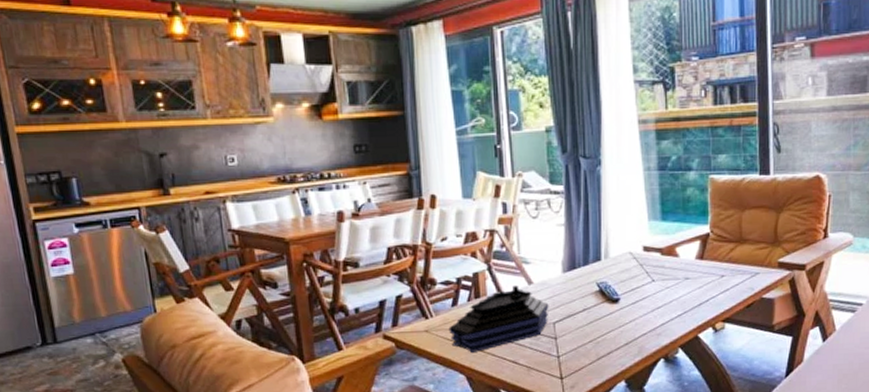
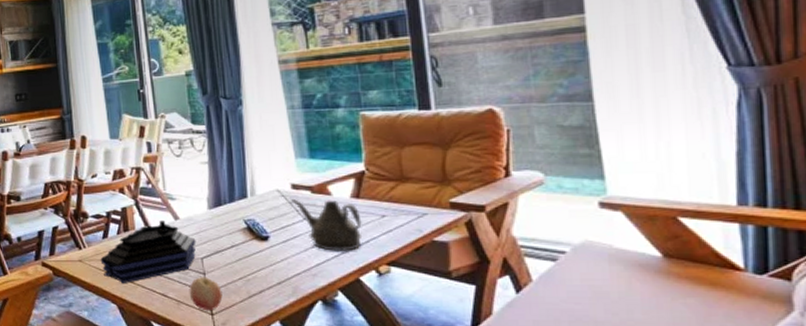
fruit: none [540,341,573,375] -> present [189,277,223,310]
teapot: none [642,260,704,312] -> present [291,198,363,253]

